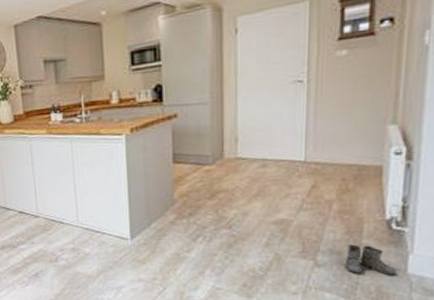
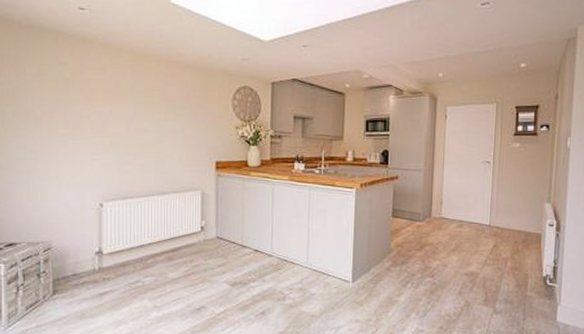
boots: present [338,244,396,276] -> none [510,296,549,323]

